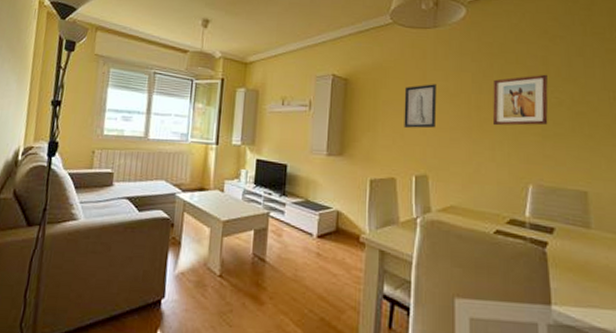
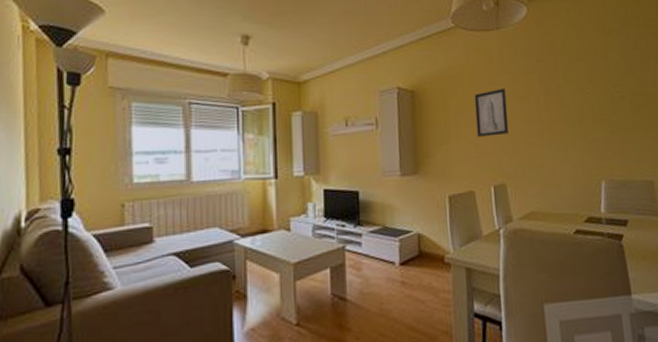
wall art: present [493,74,548,126] -> none [559,69,613,126]

